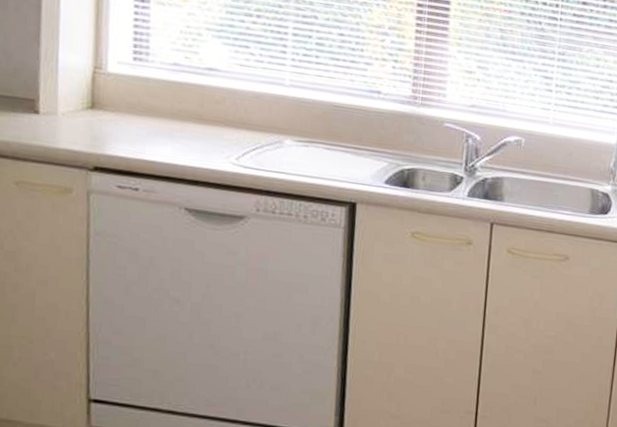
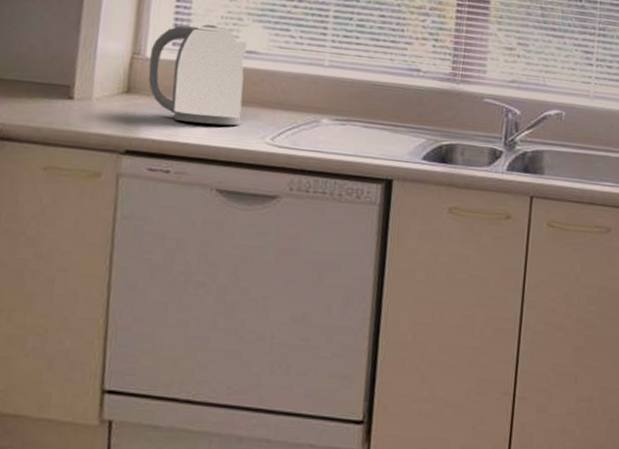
kettle: none [111,39,208,145] -> present [148,24,248,126]

